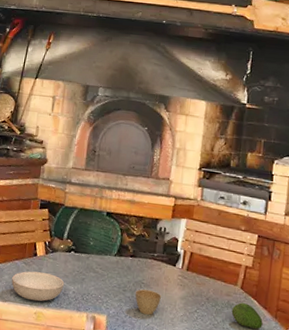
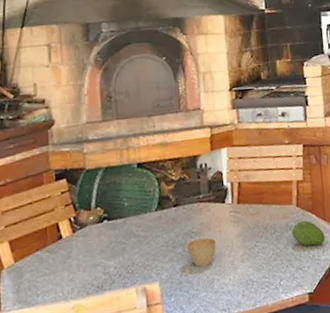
serving bowl: present [11,271,65,302] -> none [35,254,103,295]

